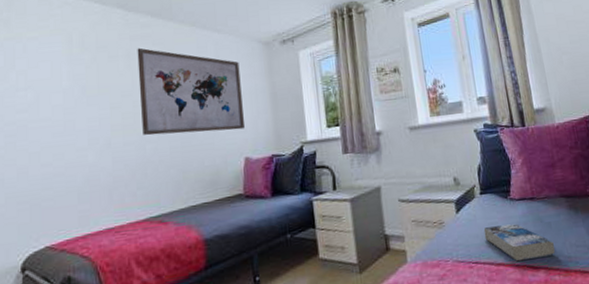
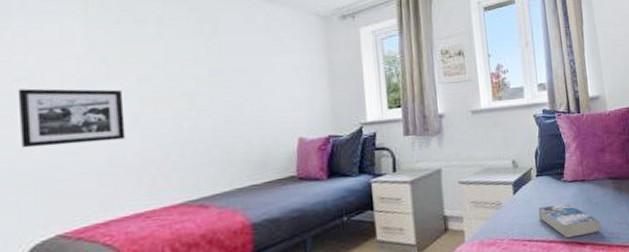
picture frame: none [19,117,100,170] -> present [17,88,126,148]
wall art: present [137,47,244,136] -> none [171,13,298,112]

